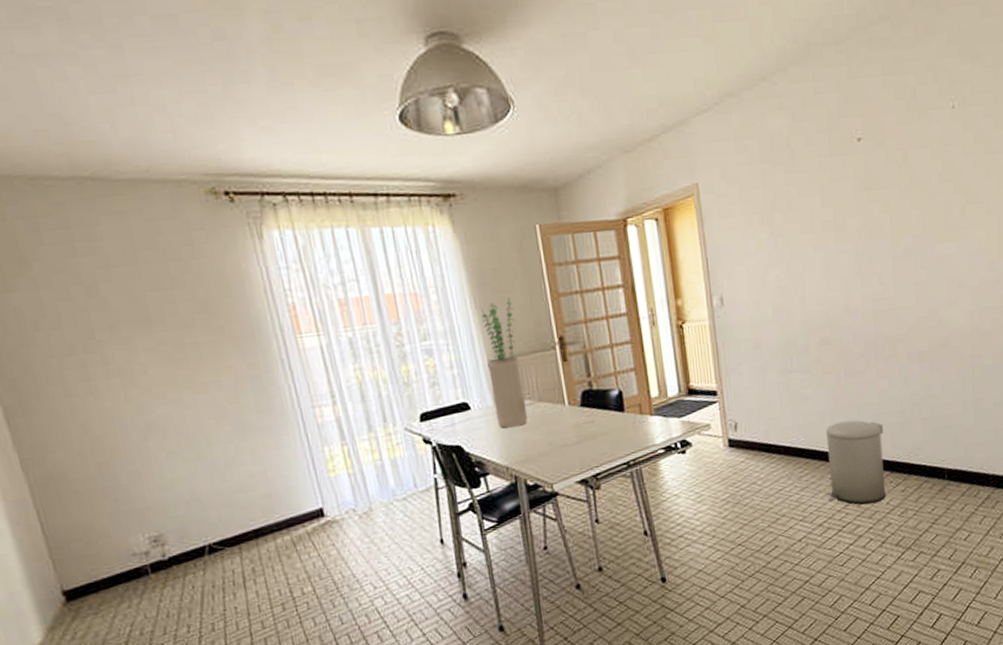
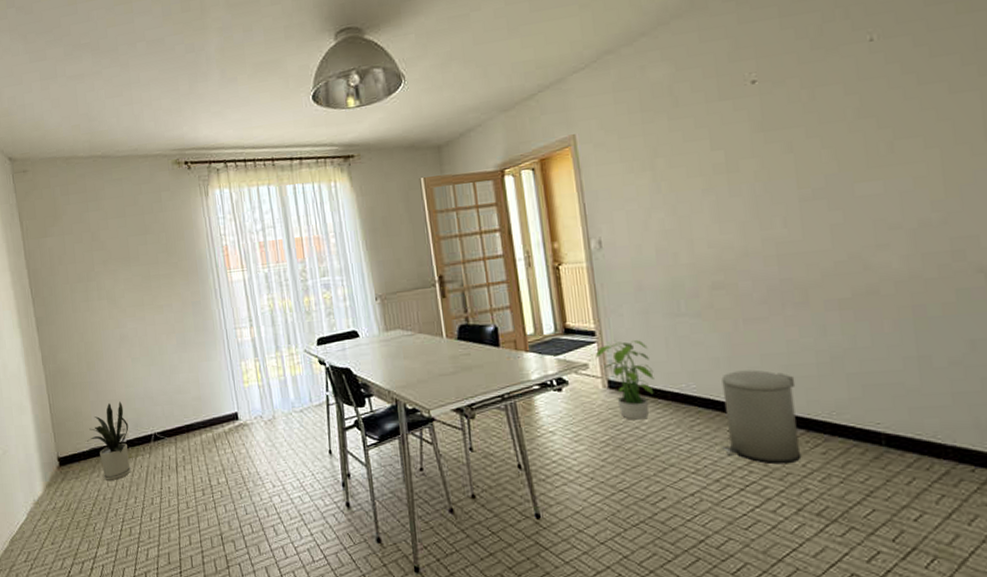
house plant: none [104,509,179,611] -> present [84,401,132,480]
vase: present [481,297,528,429] -> none [371,241,409,356]
potted plant: none [717,398,769,476] -> present [595,340,654,420]

